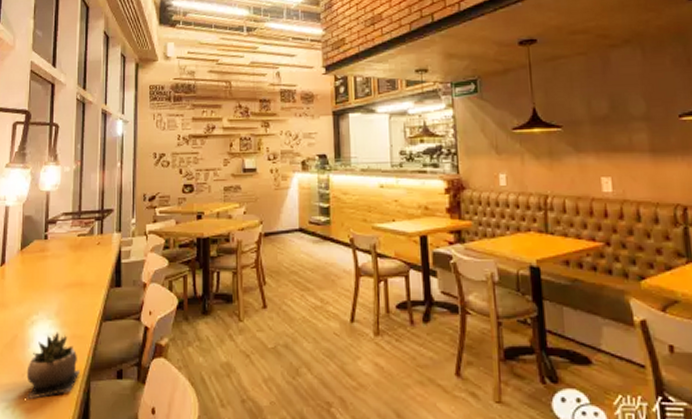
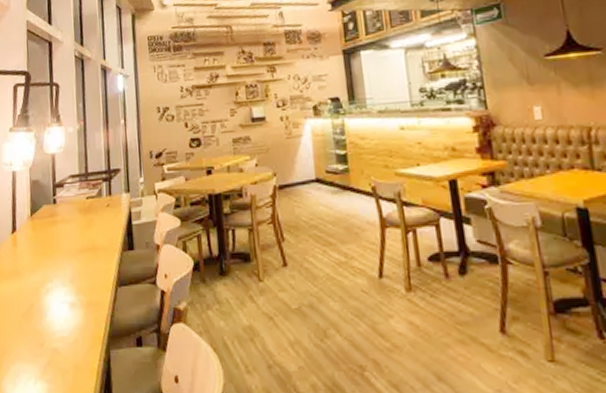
succulent plant: present [26,332,81,399] -> none [45,299,100,370]

